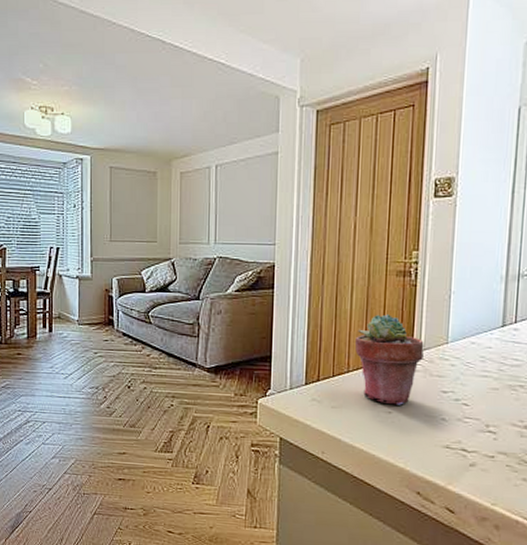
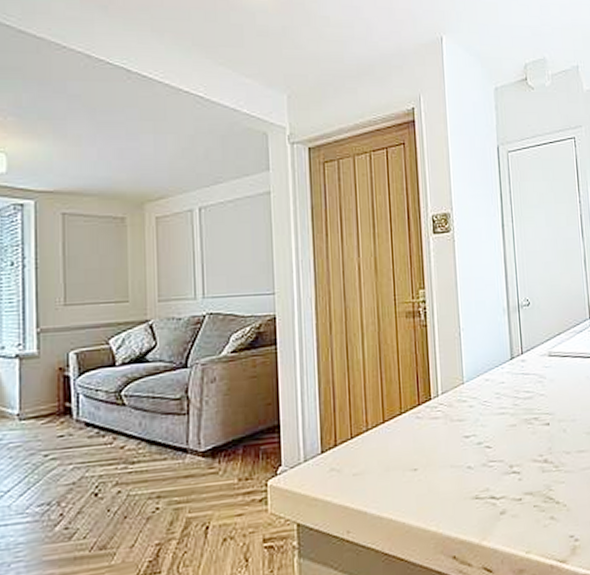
potted succulent: present [355,314,424,405] -> none [372,360,442,461]

